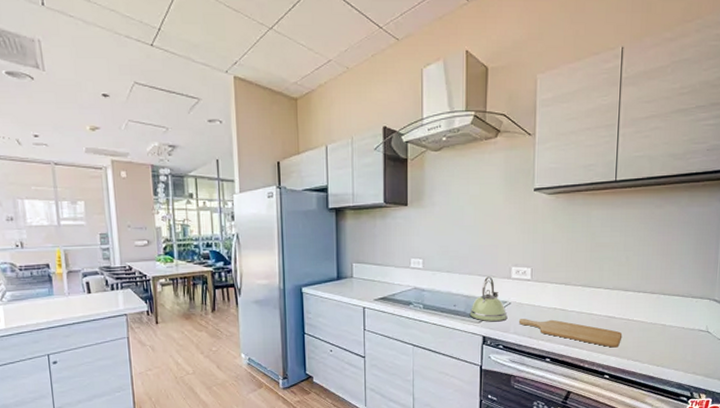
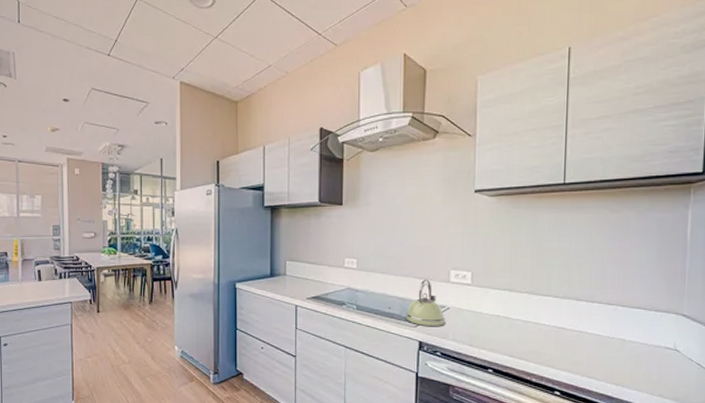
chopping board: present [518,319,623,348] -> none [458,325,575,362]

